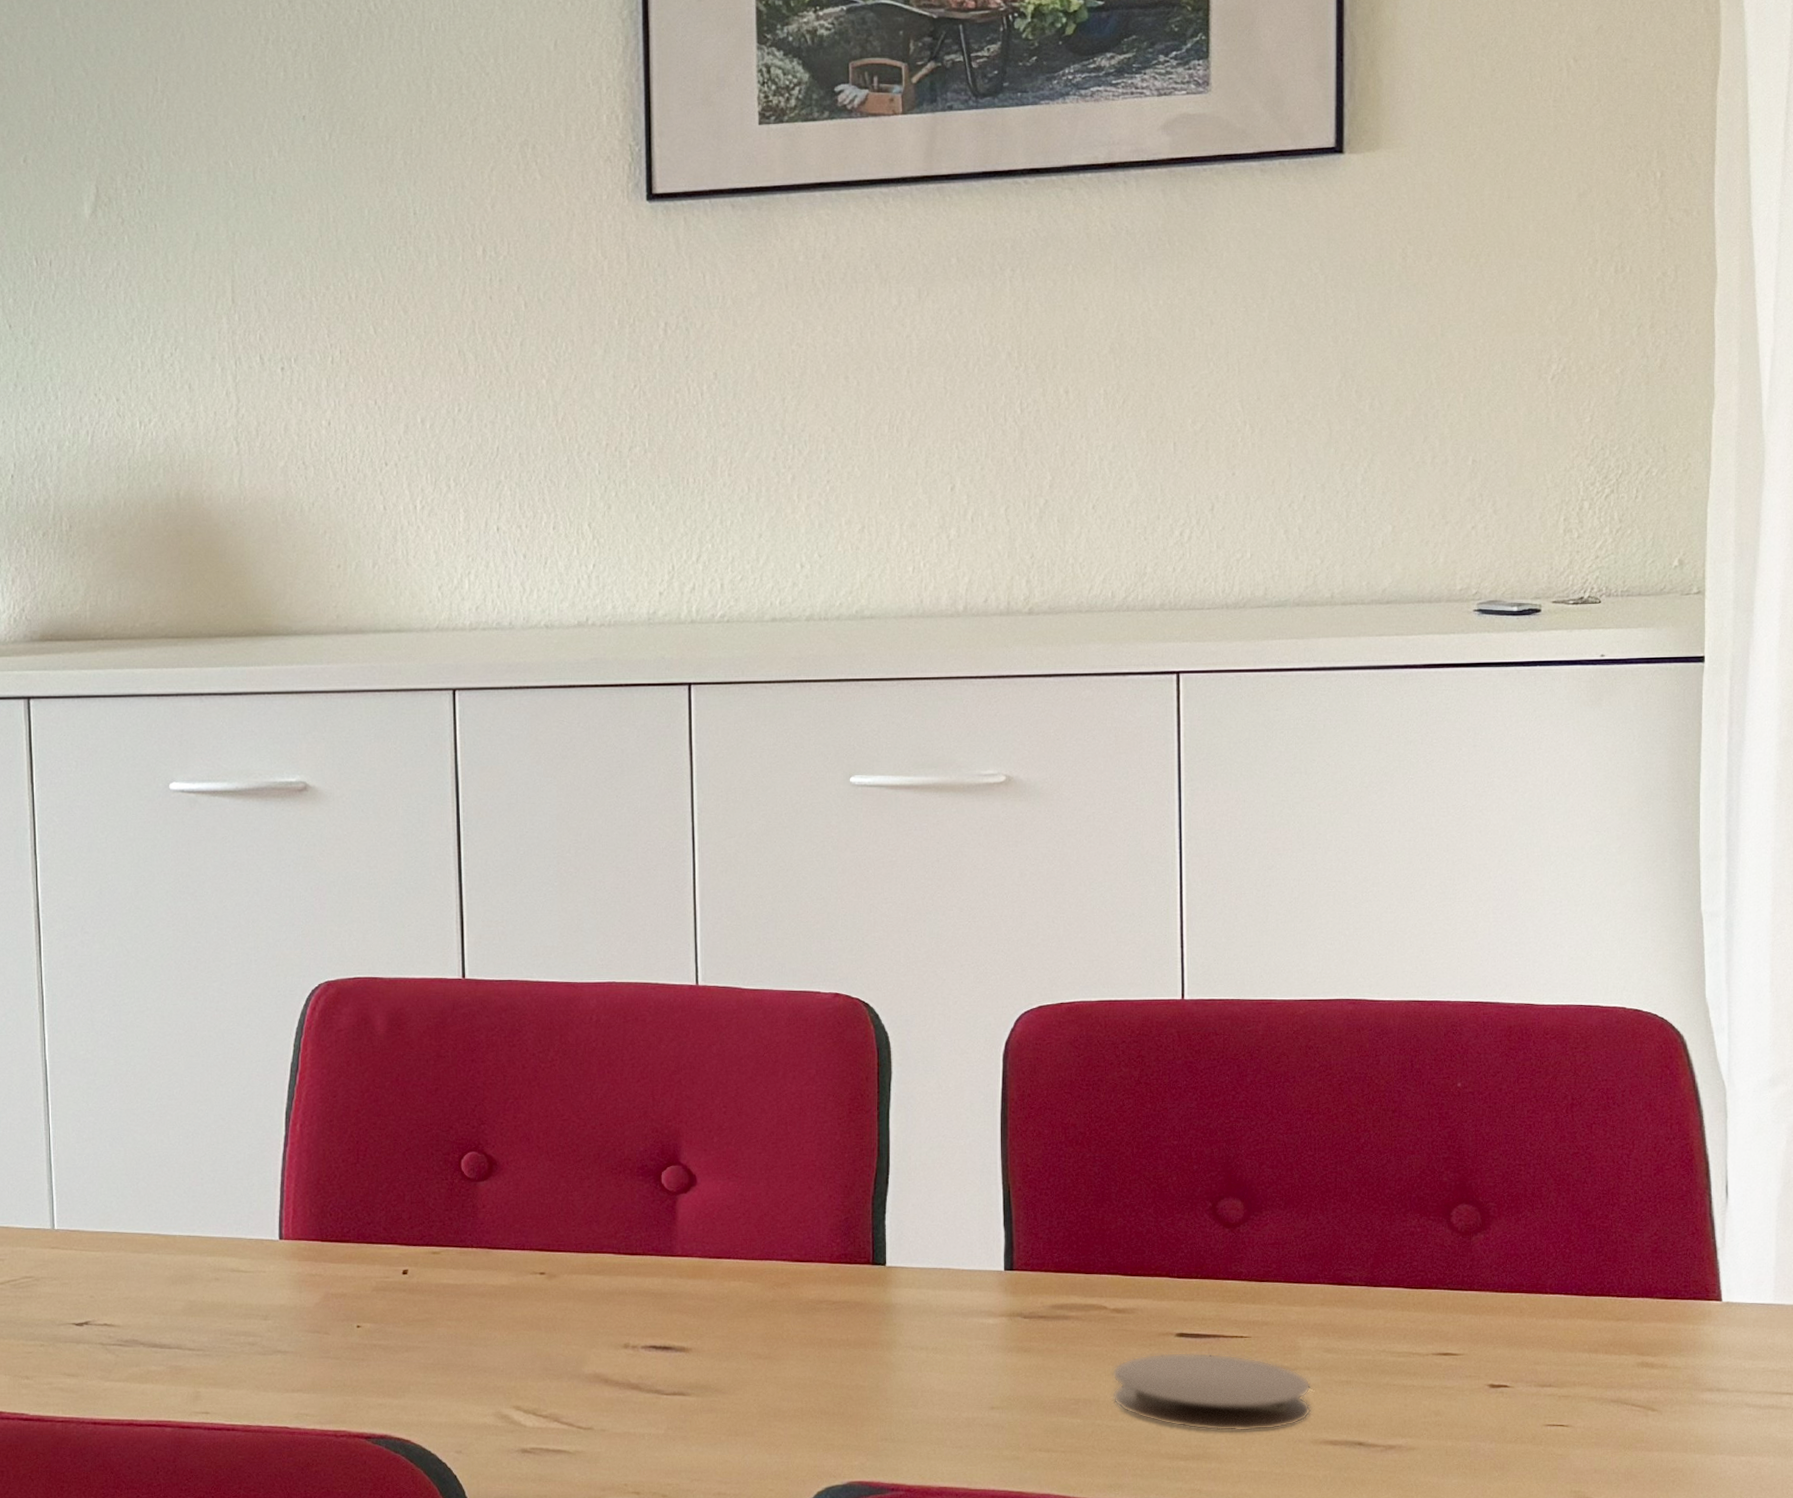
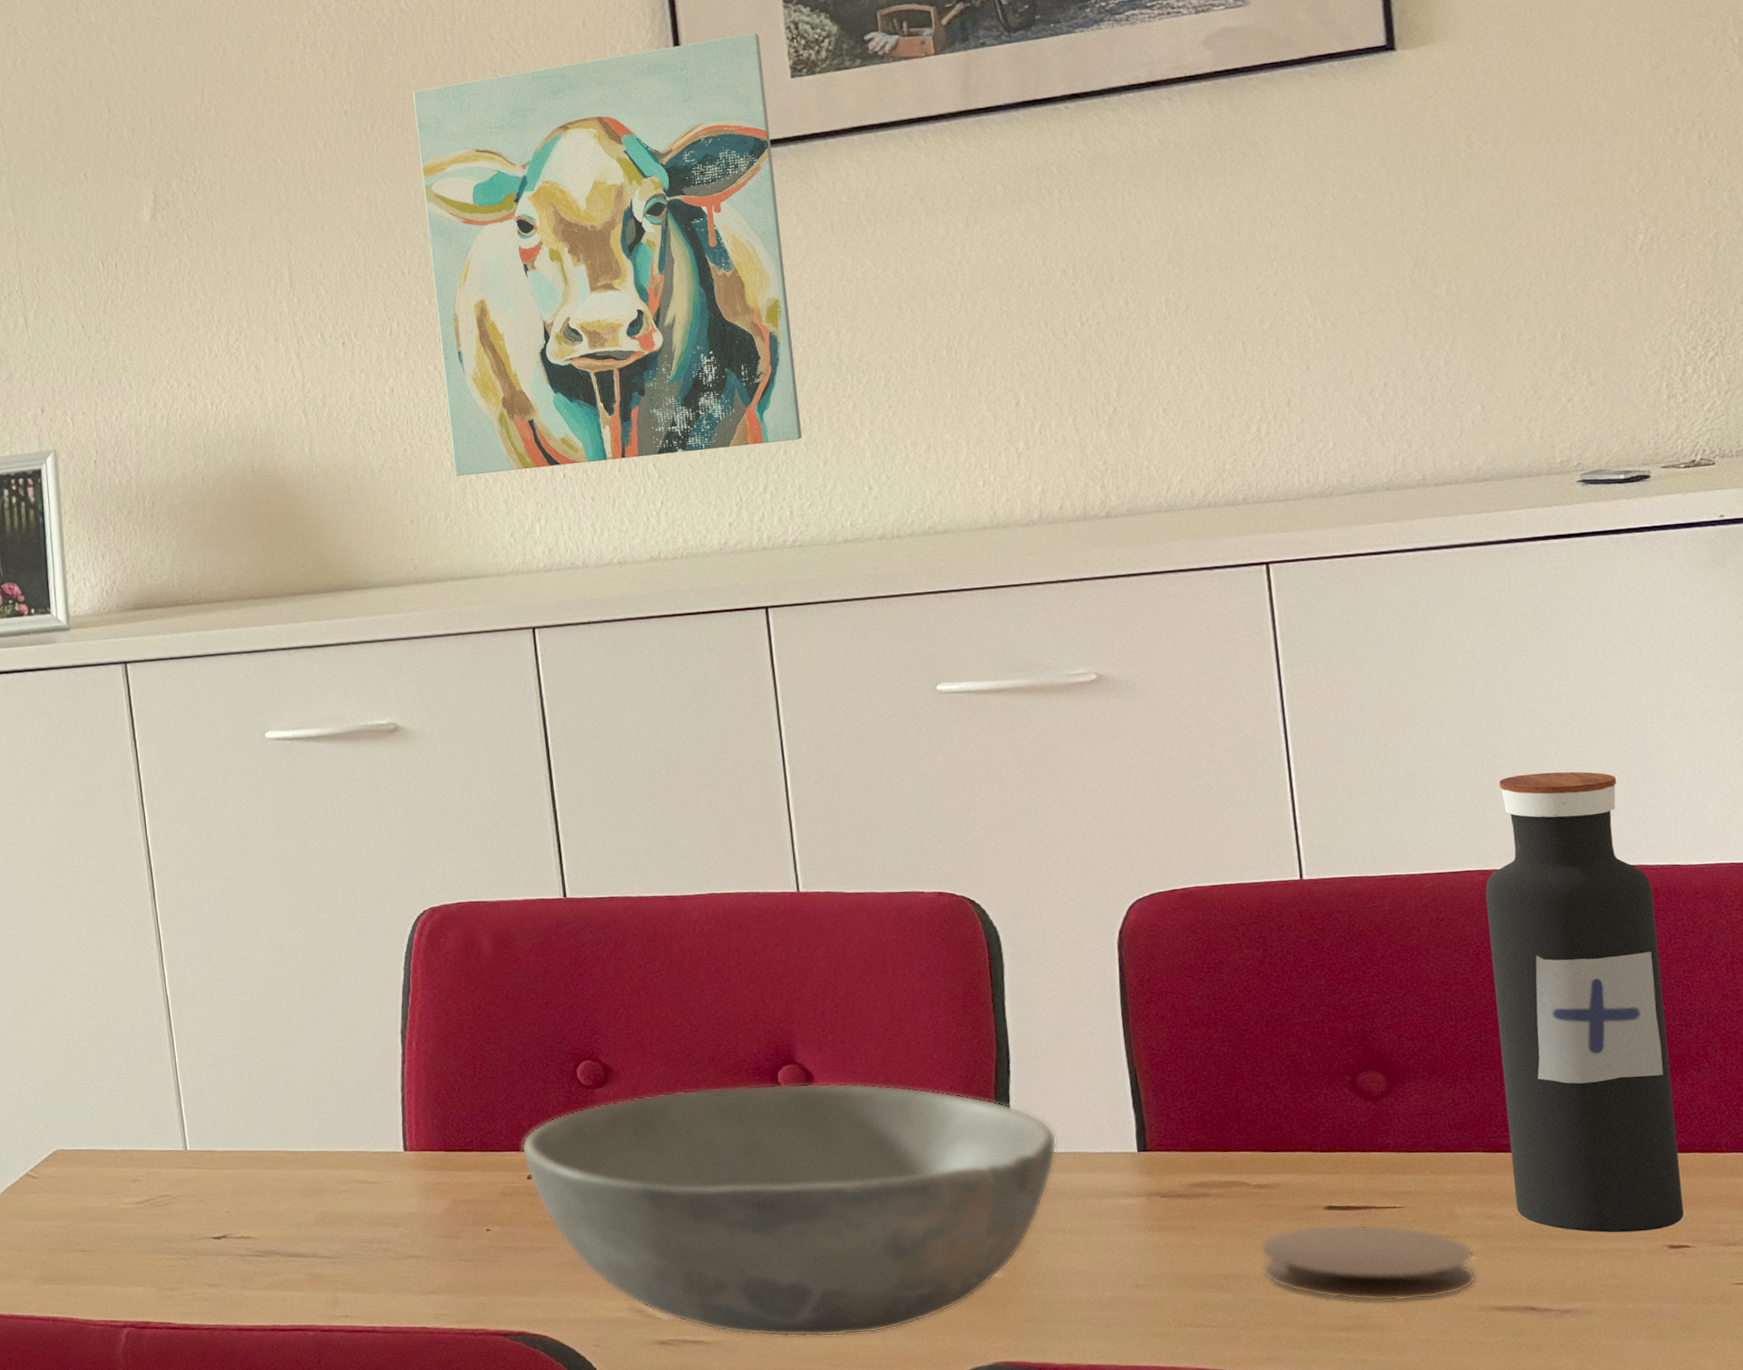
wall art: none [375,72,739,522] -> present [413,32,802,477]
bowl: none [399,1185,928,1451] -> present [521,1083,1057,1337]
water bottle: none [1353,904,1507,1370] -> present [1485,771,1684,1233]

